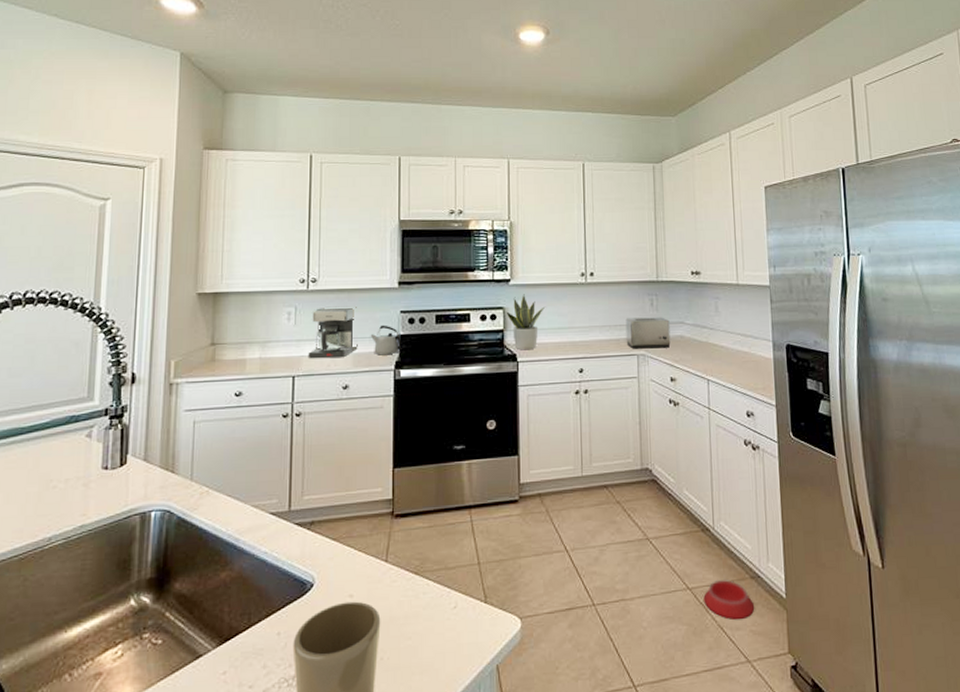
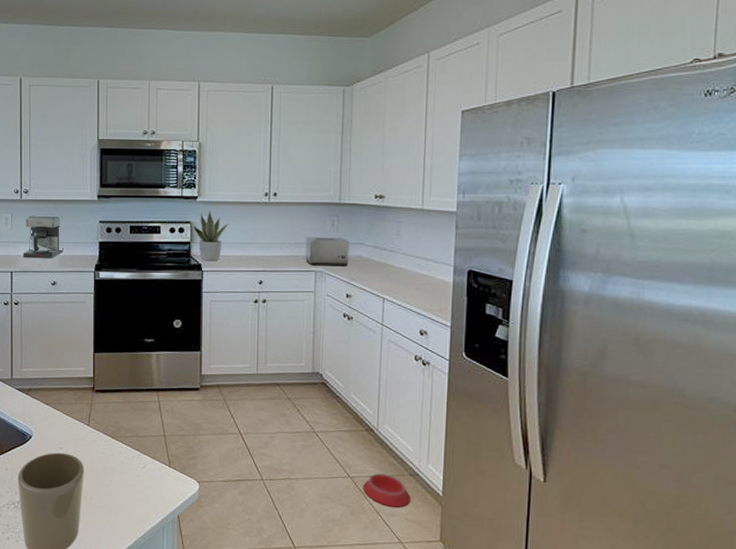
kettle: present [370,325,402,355] -> none [74,232,101,259]

